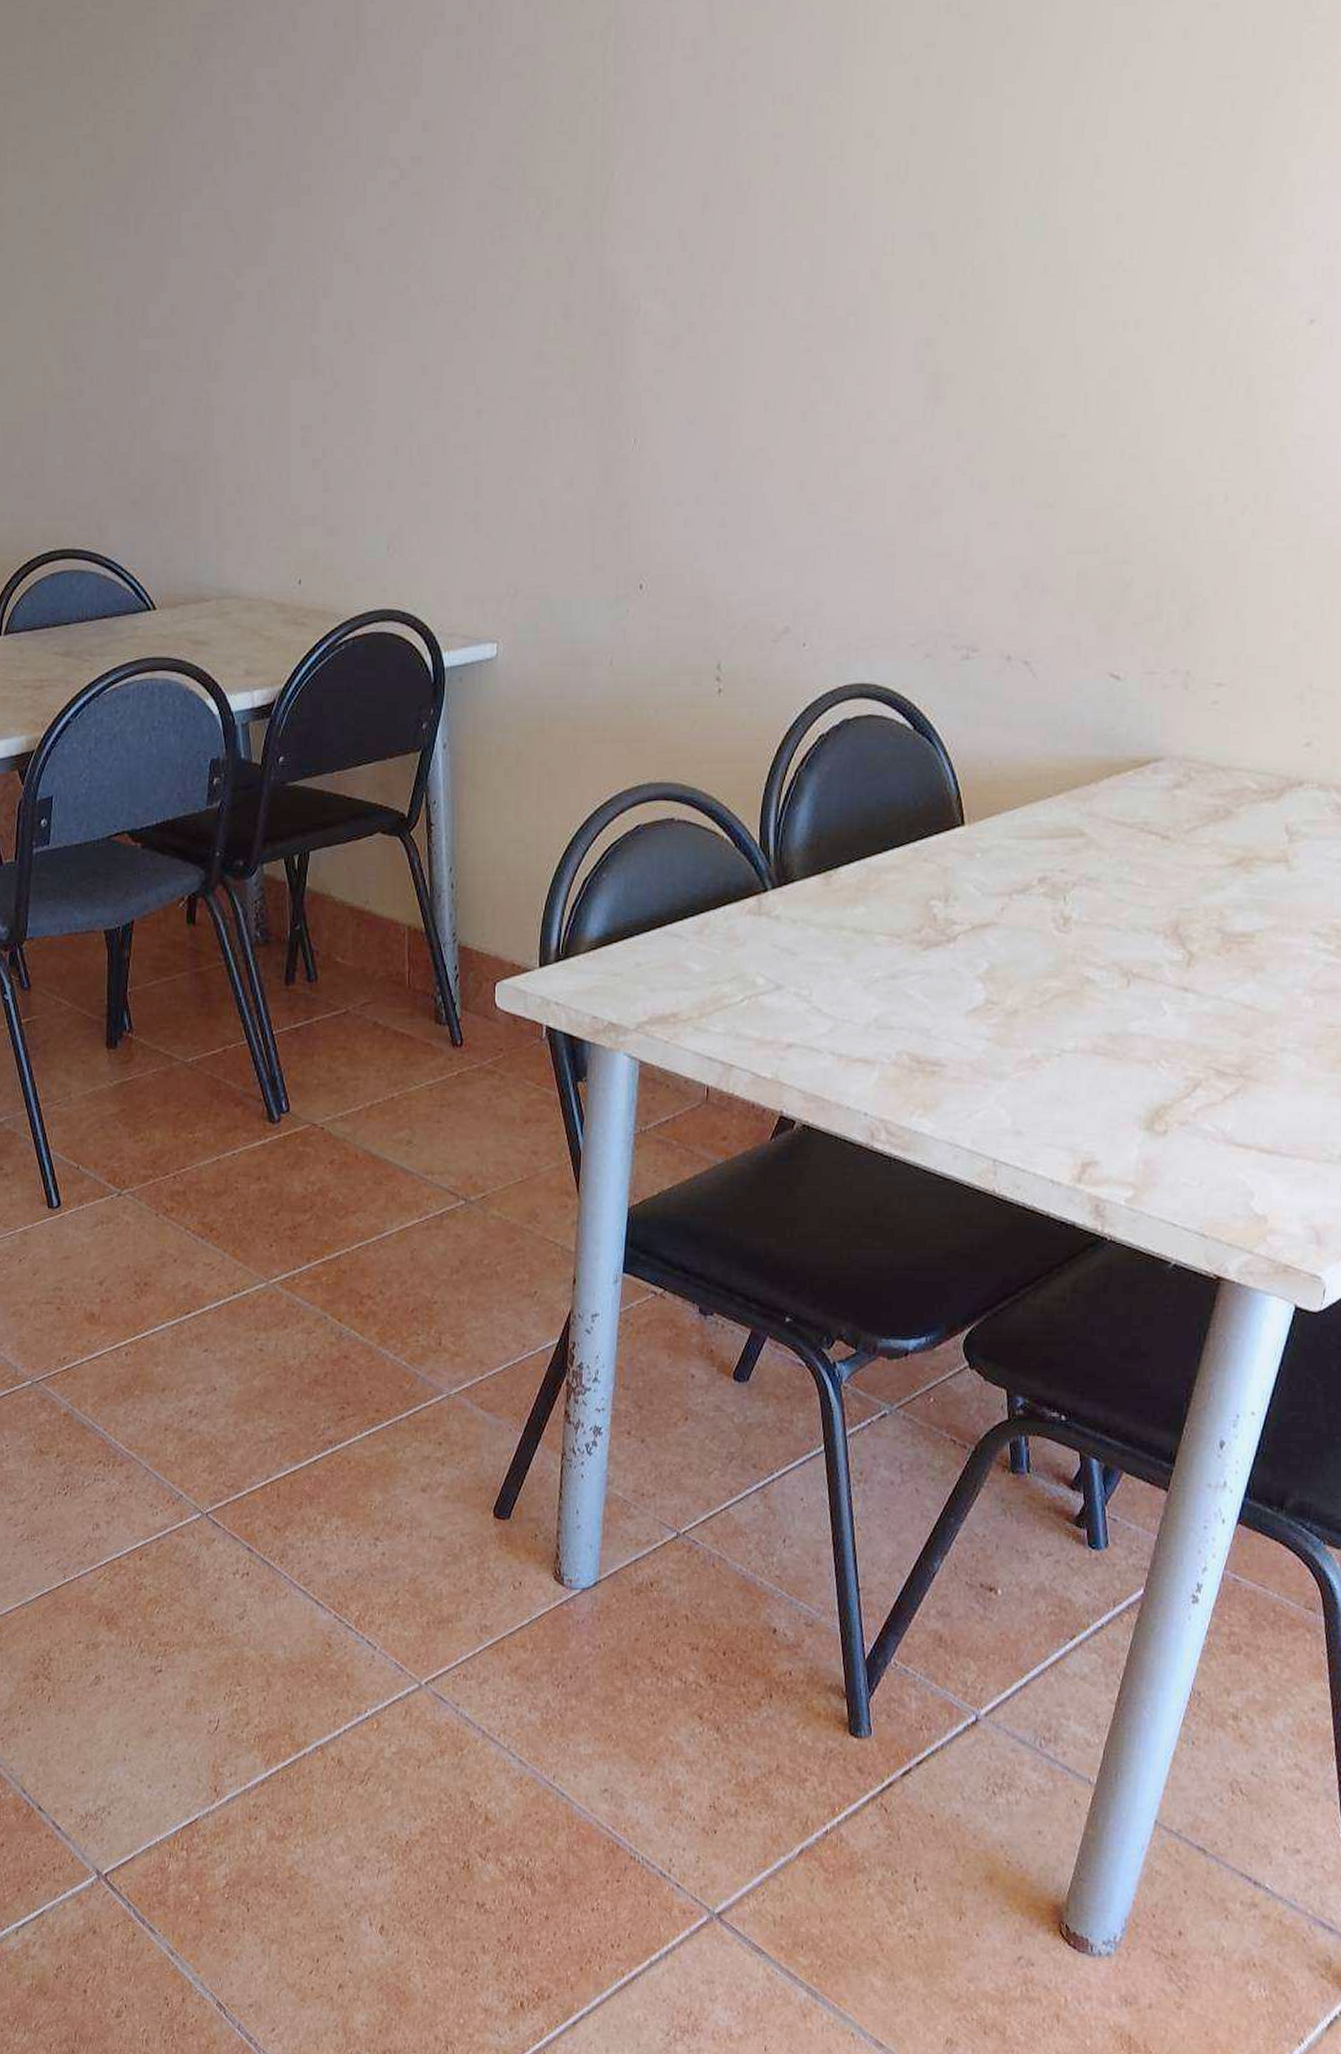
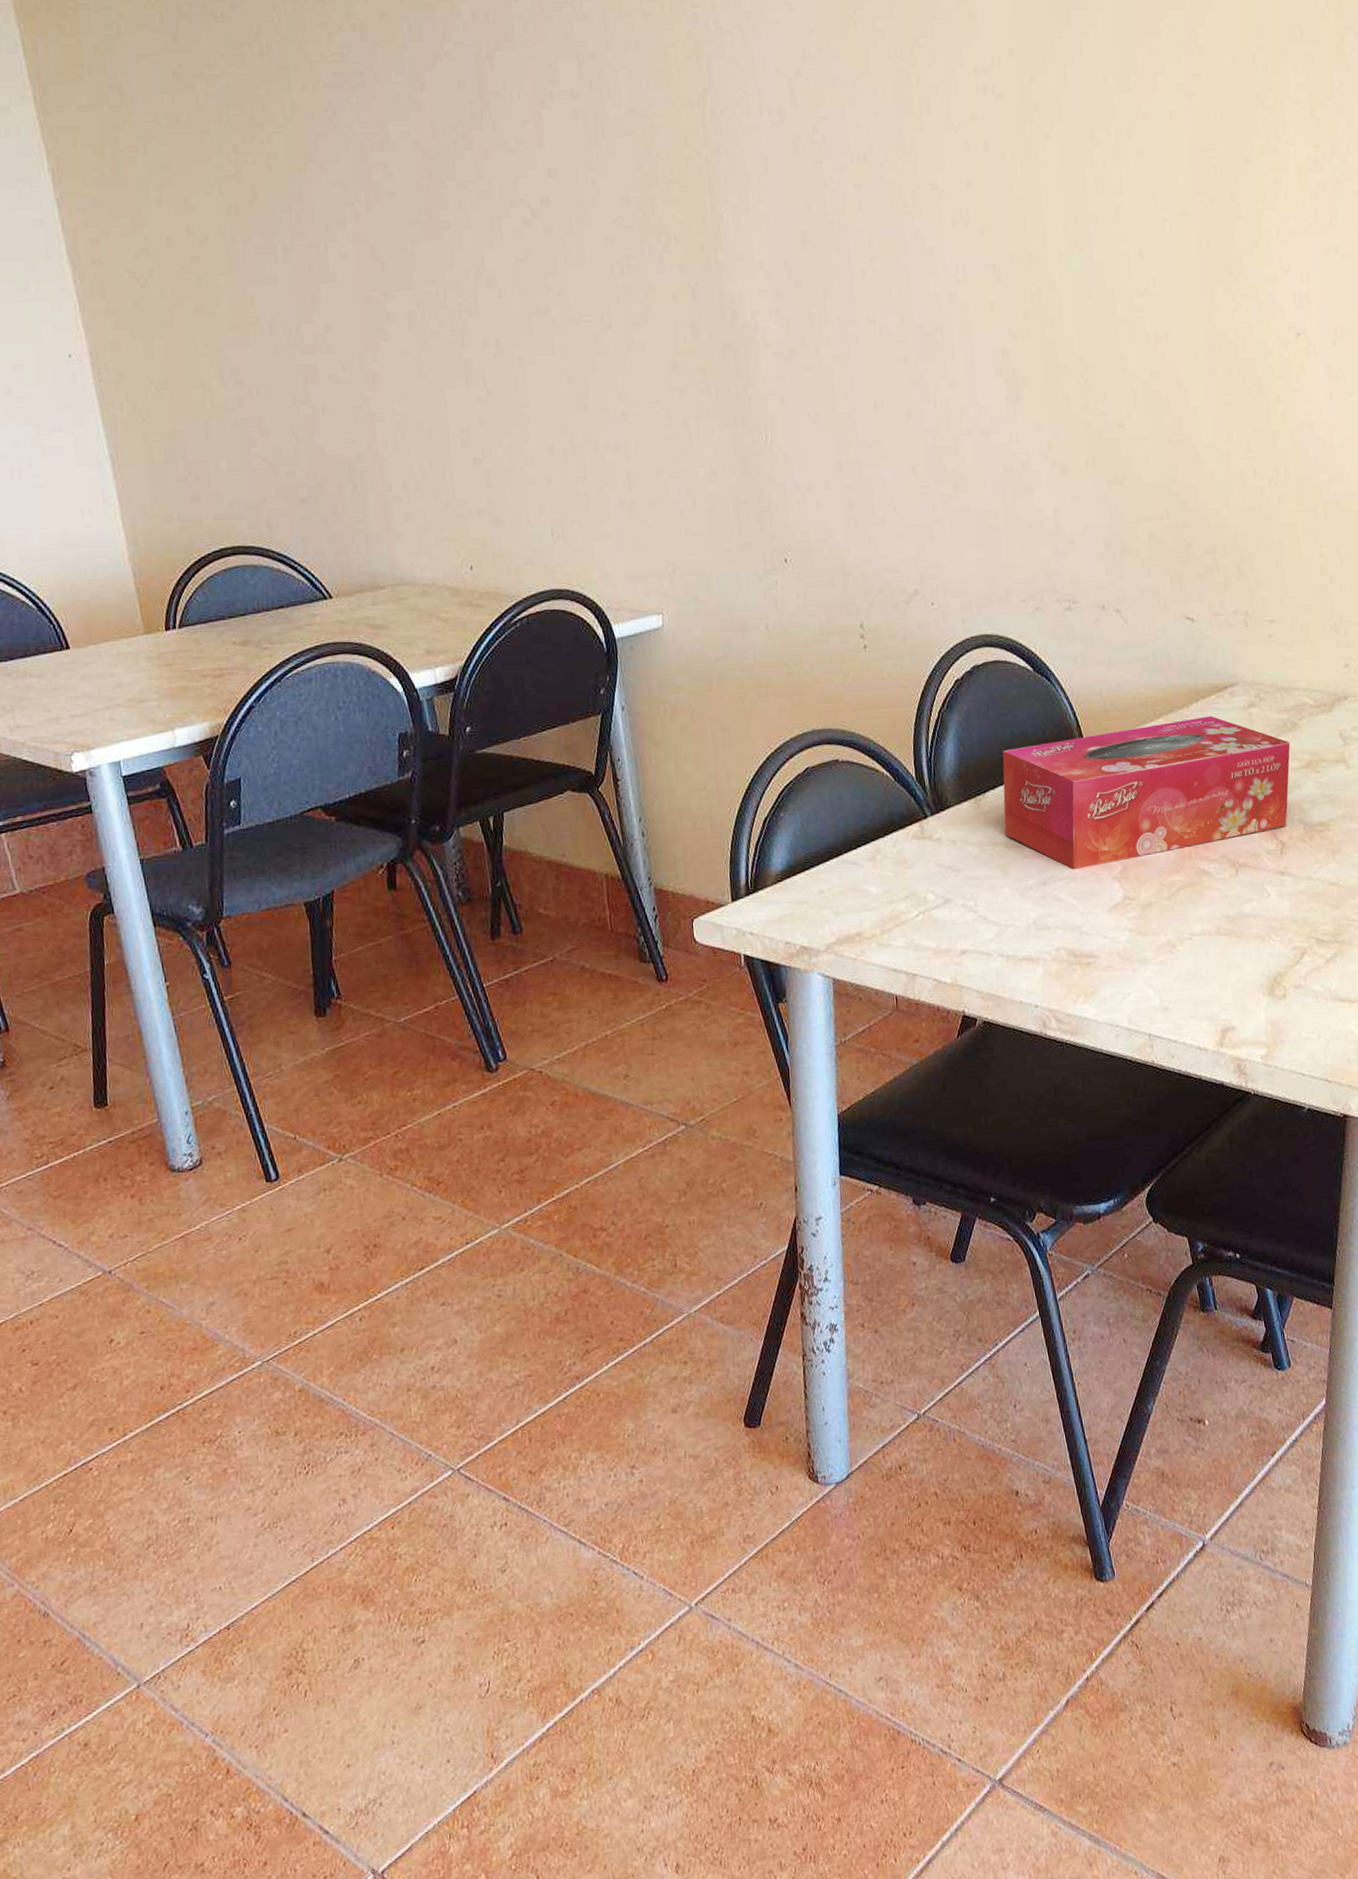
tissue box: none [854,795,1220,964] -> present [1002,715,1290,870]

